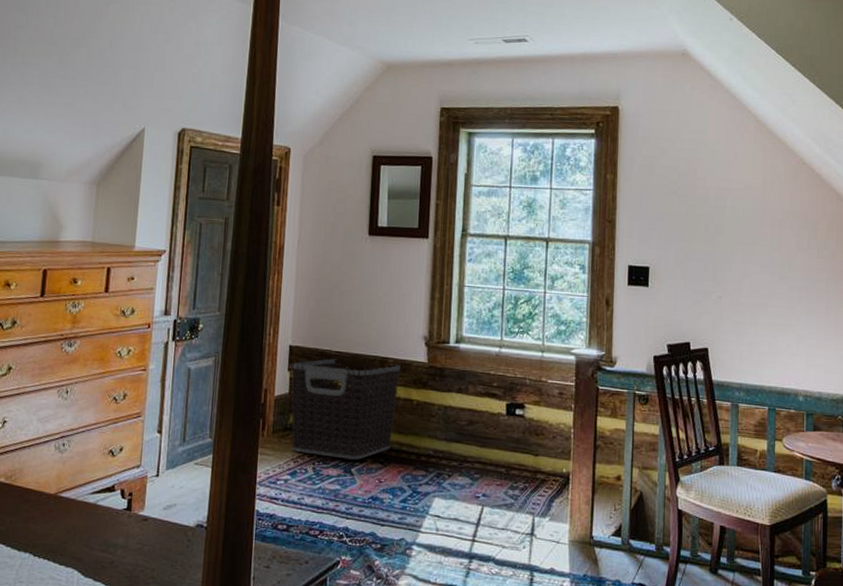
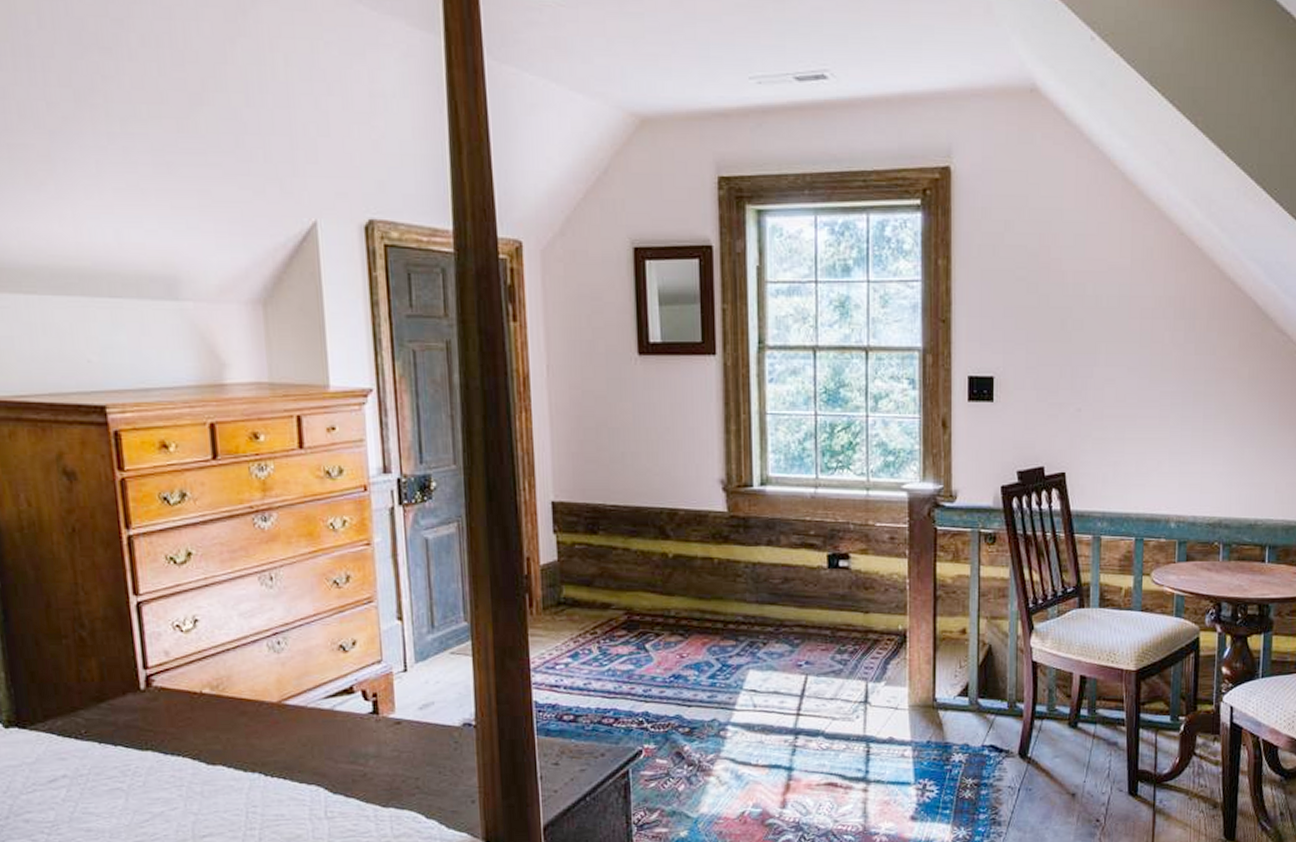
clothes hamper: present [291,358,401,460] -> none [557,514,695,634]

